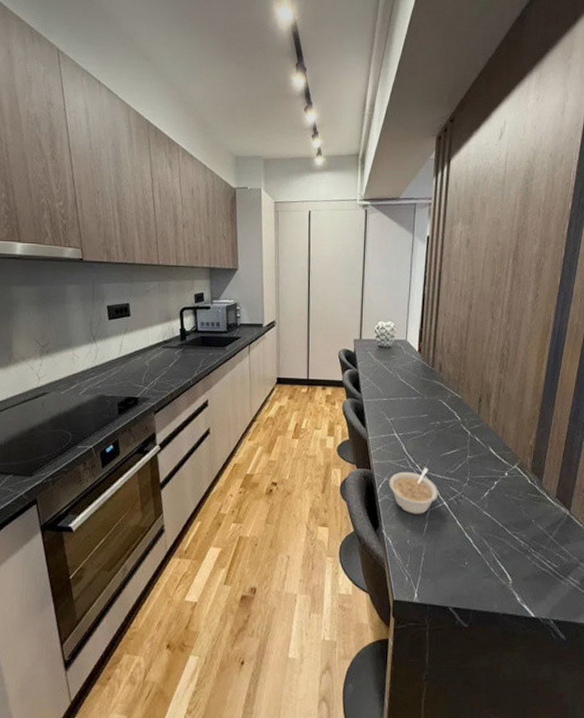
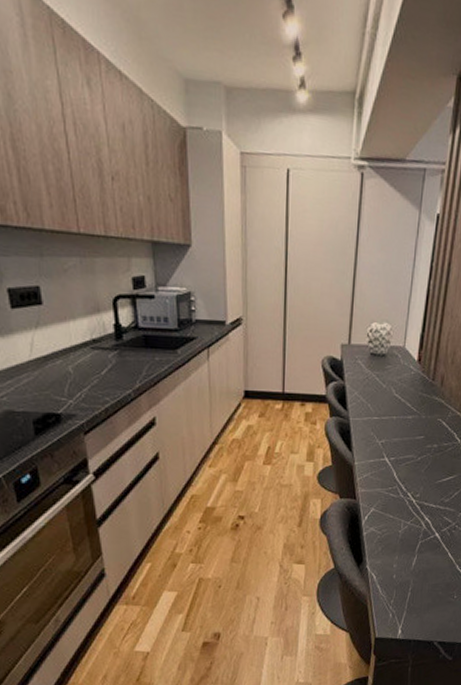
legume: present [389,468,439,514] -> none [376,496,431,547]

